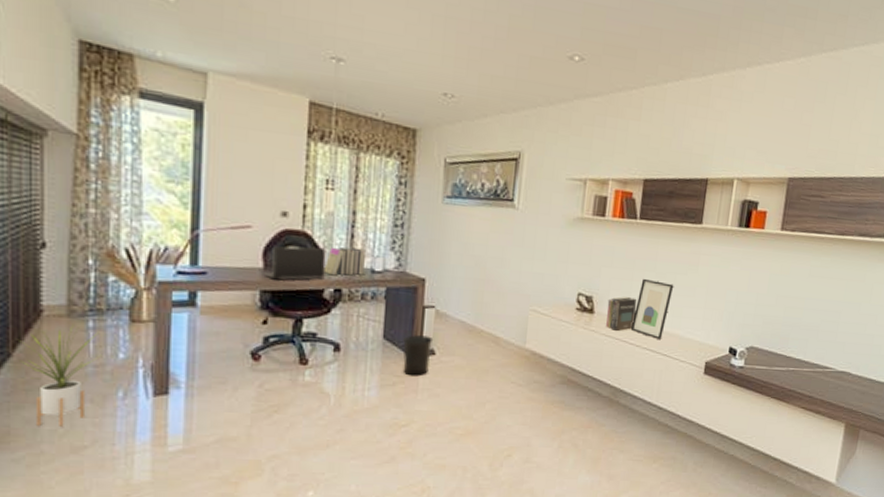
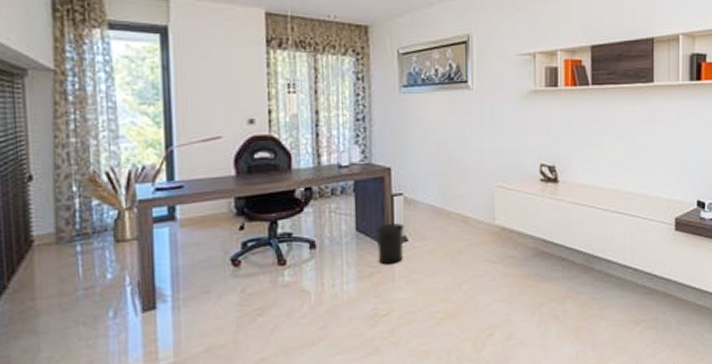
house plant: present [19,325,101,427] -> none [13,251,90,353]
laptop computer: present [263,246,326,281] -> none [236,149,295,186]
books: present [323,247,365,276] -> none [293,145,331,175]
books: present [606,296,637,331] -> none [570,161,600,197]
picture frame: present [631,278,674,339] -> none [597,142,634,201]

